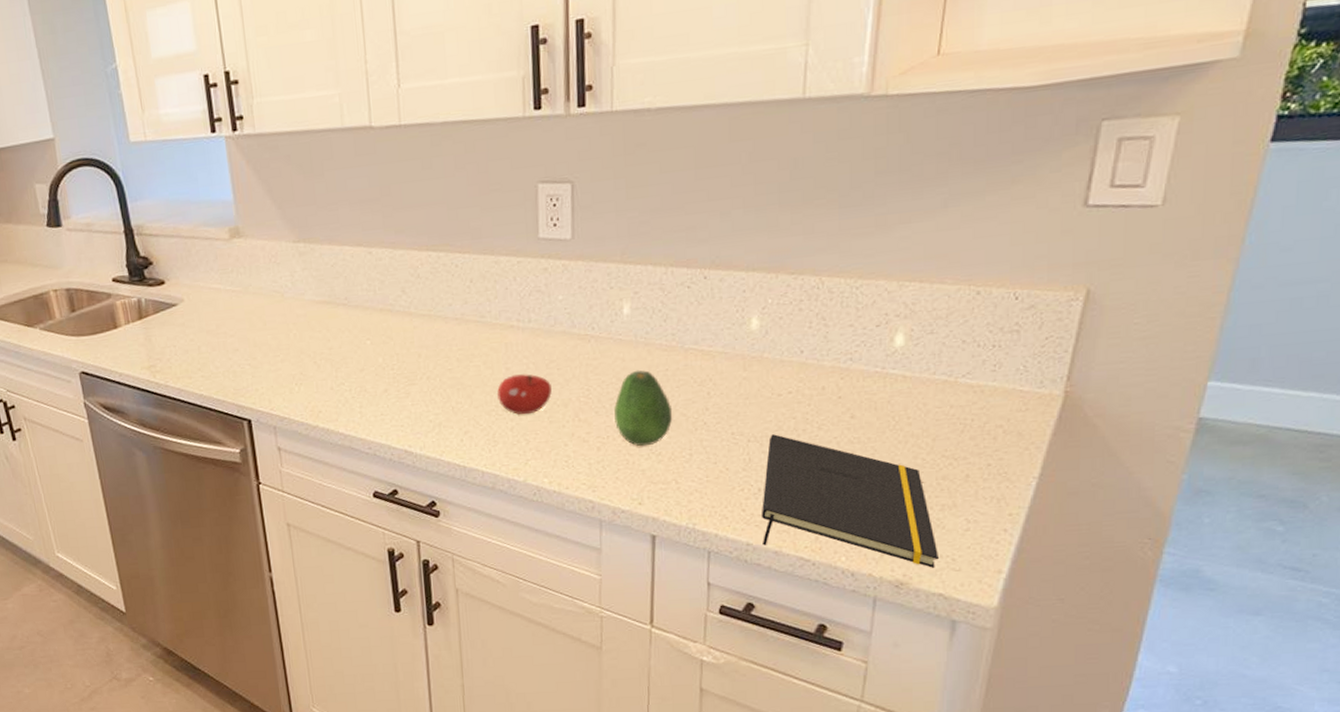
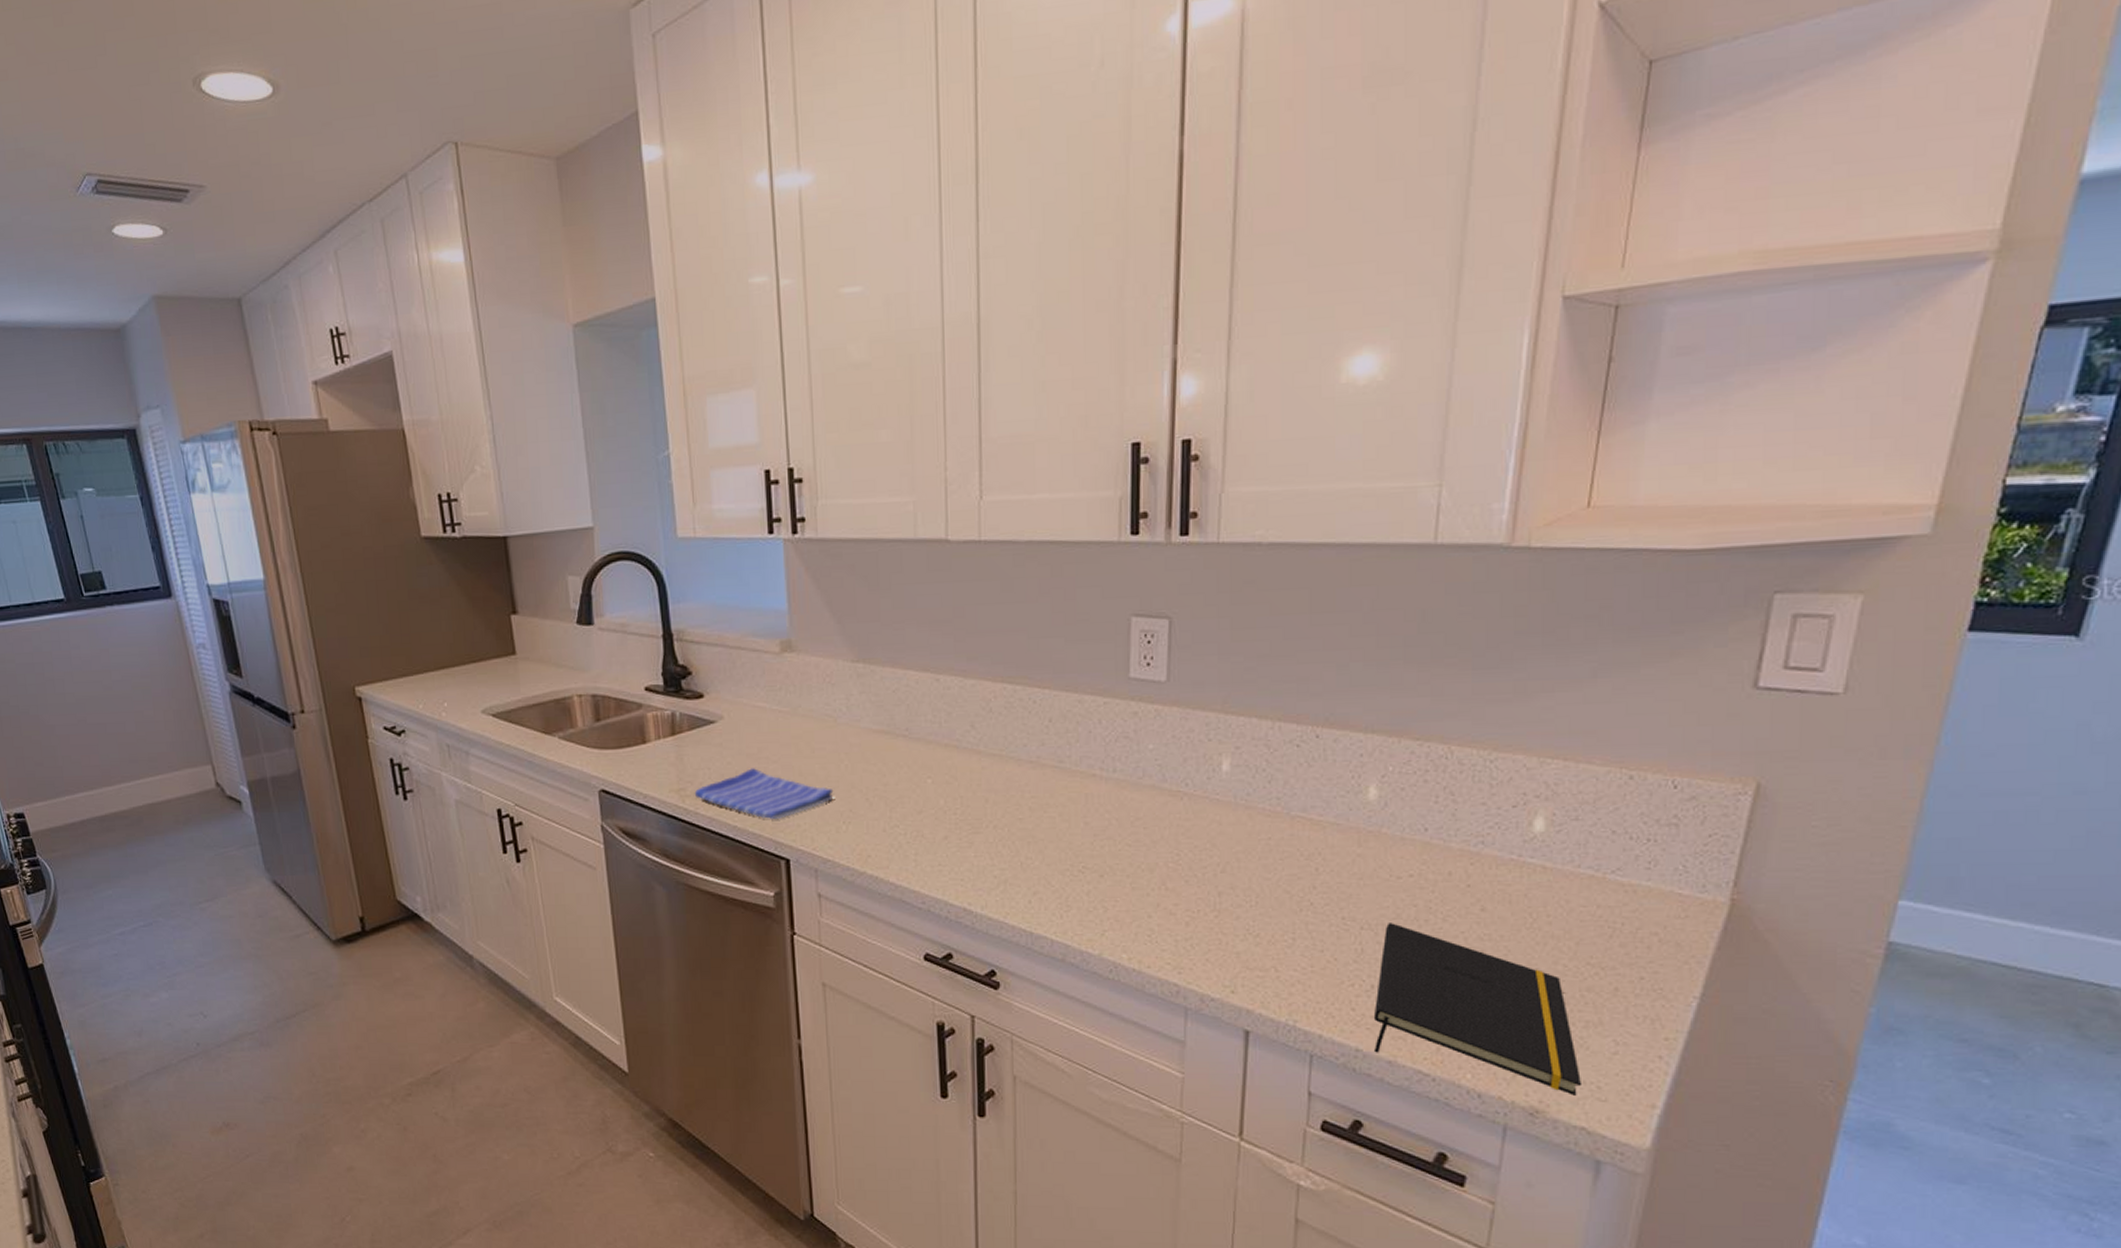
dish towel: none [163,342,285,387] -> present [694,768,834,819]
fruit: present [496,374,552,415] -> none [1072,831,1136,878]
fruit: present [614,370,673,447] -> none [1207,836,1275,925]

